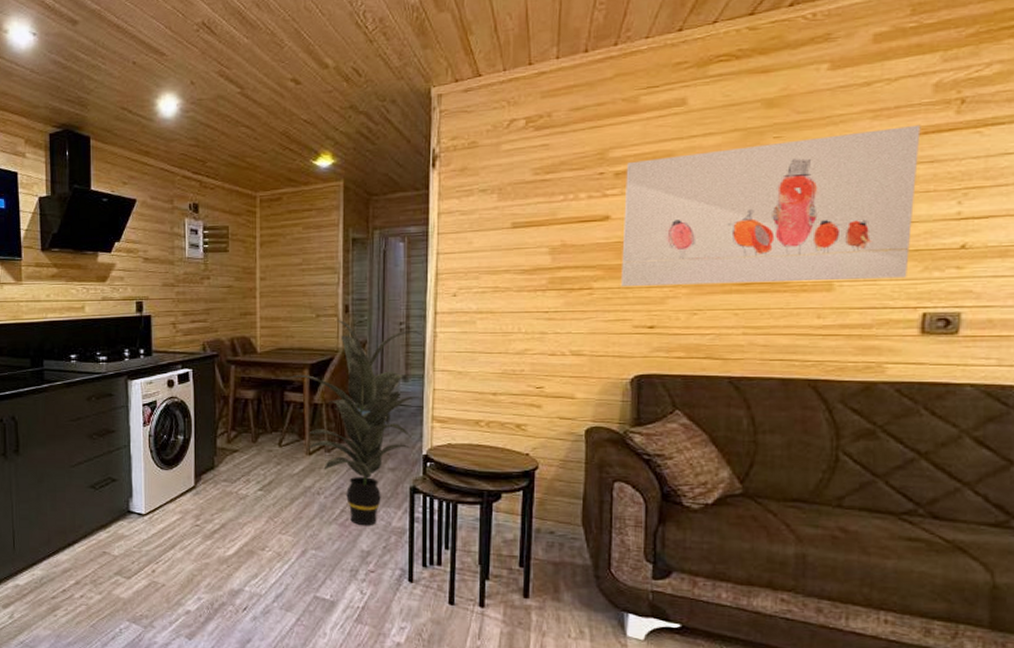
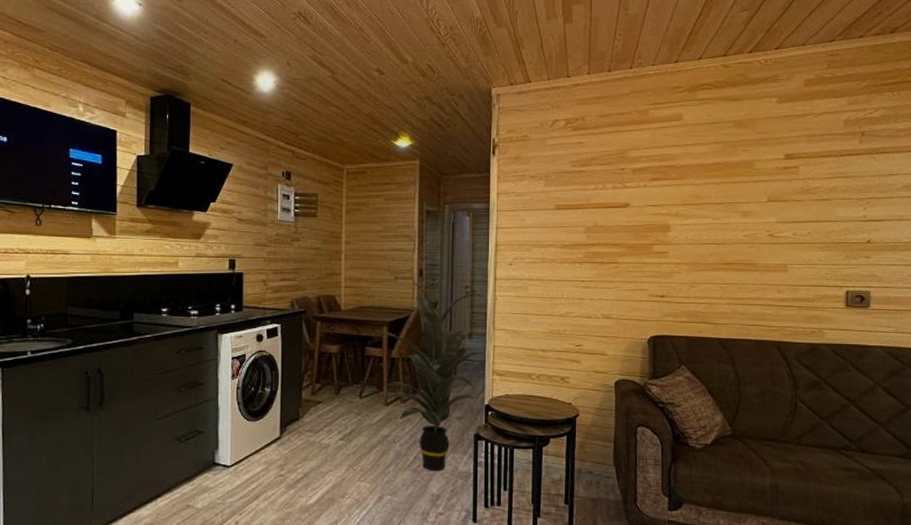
wall art: present [620,124,921,286] -> none [638,149,838,264]

